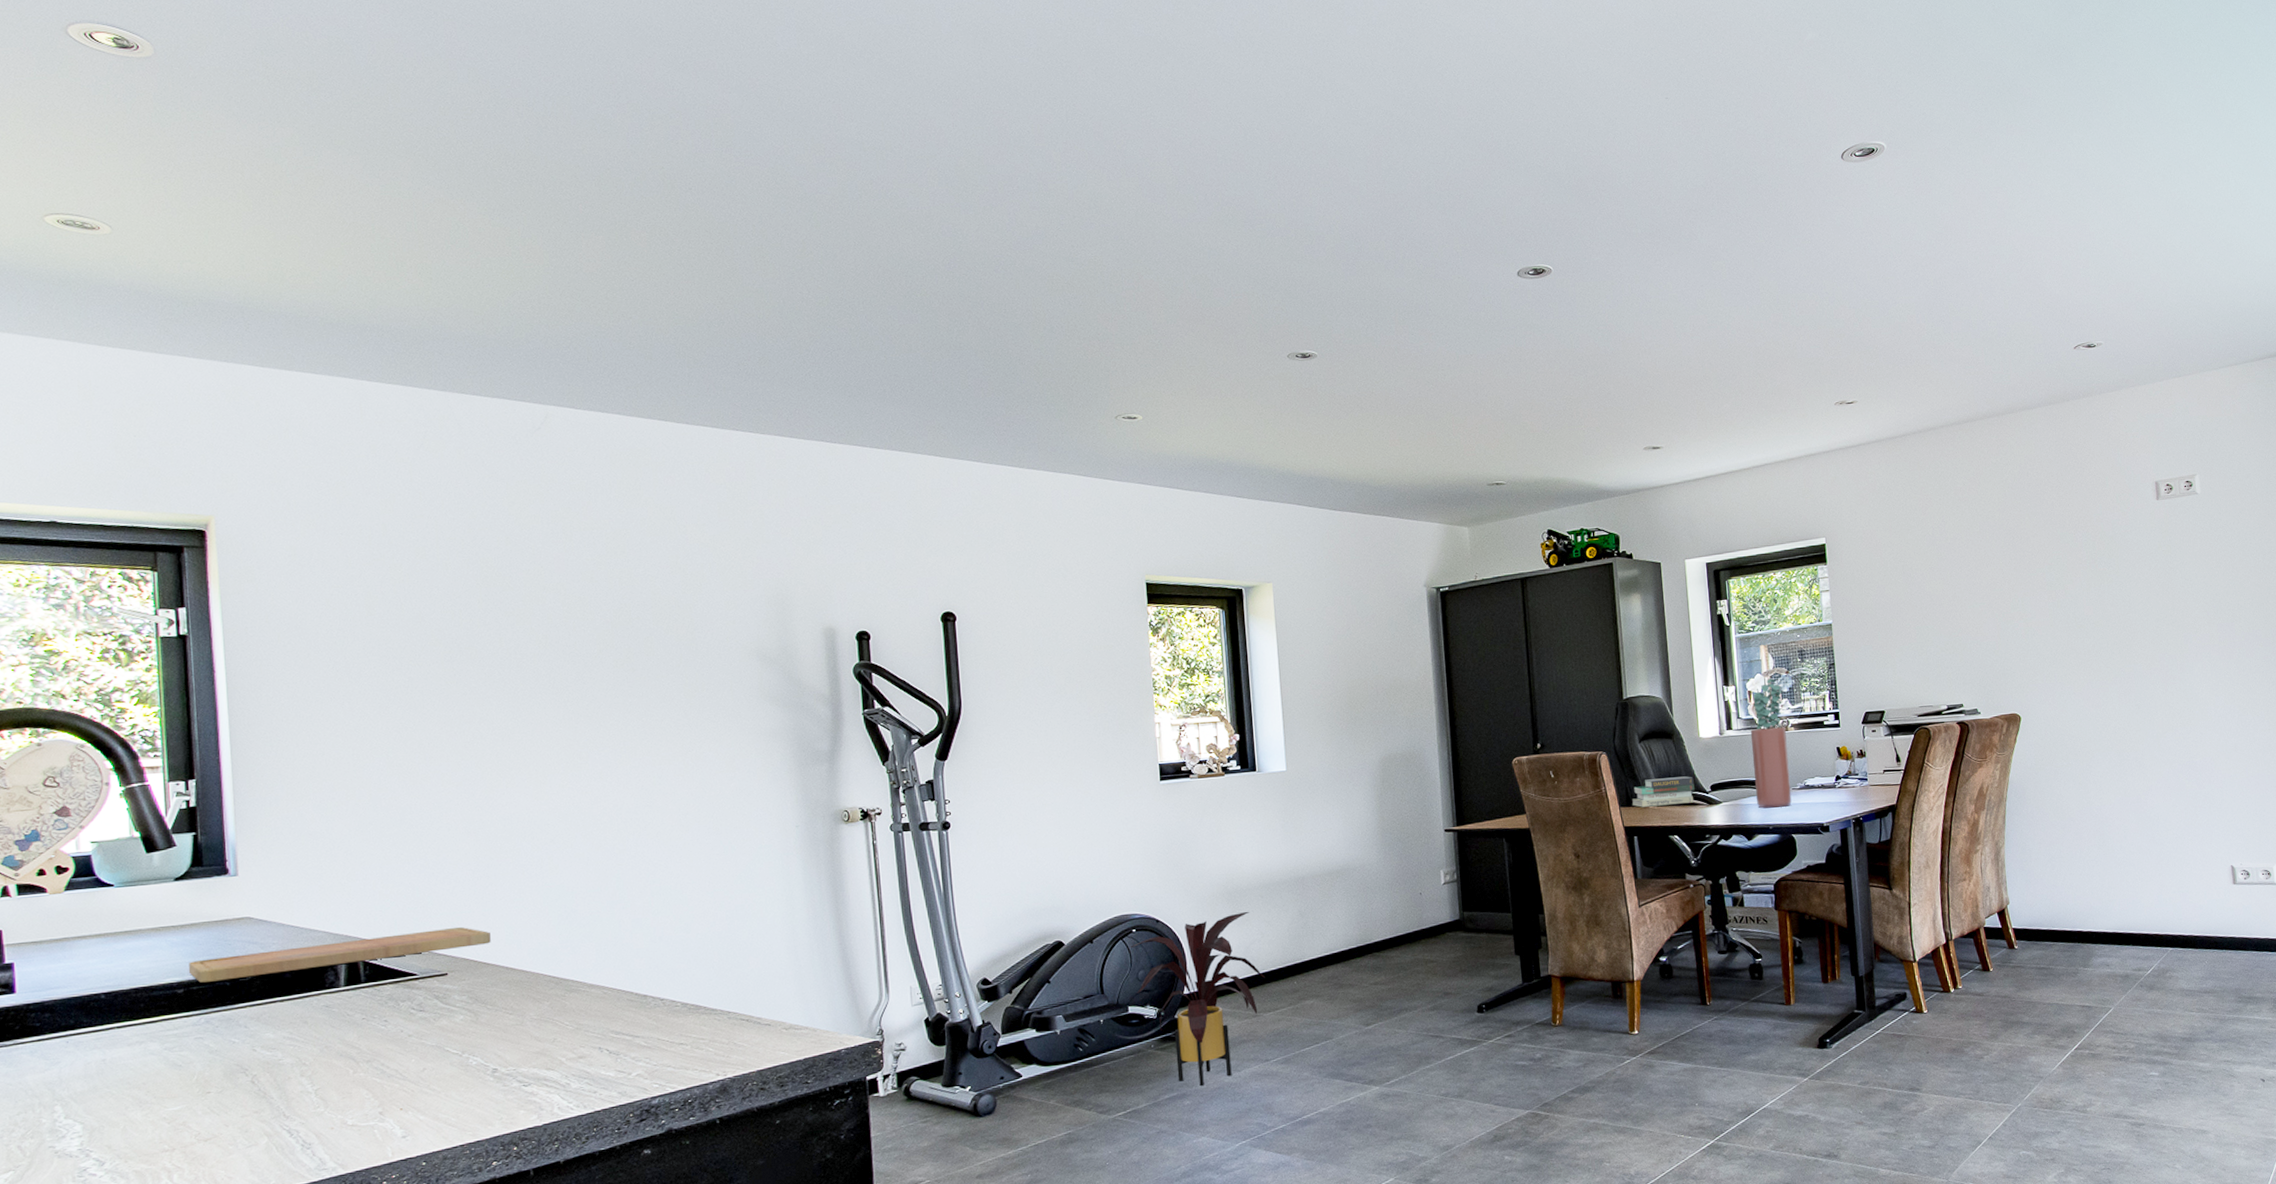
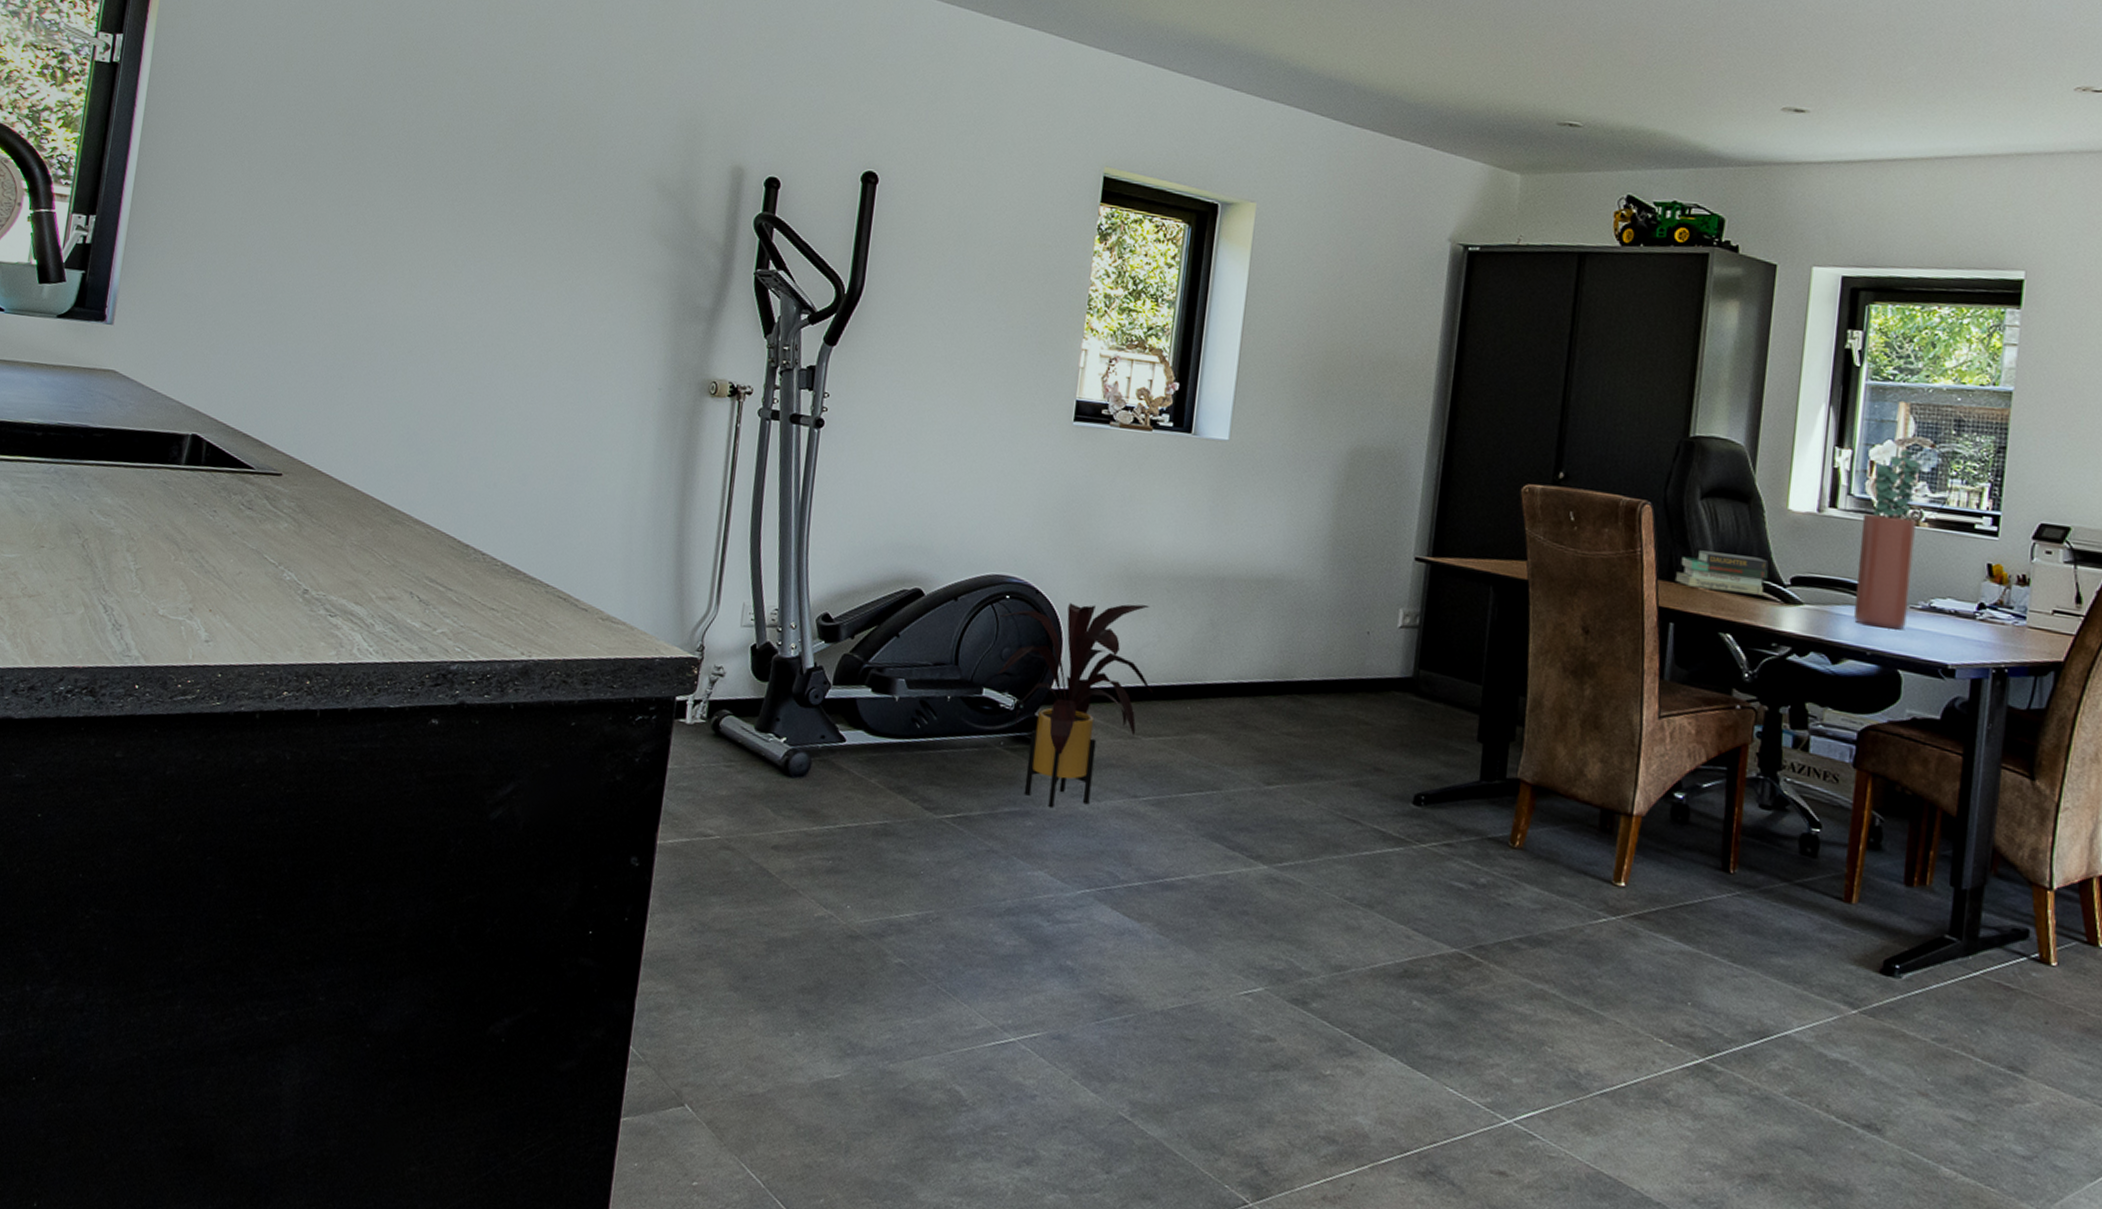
cutting board: present [188,926,491,983] -> none [50,405,331,452]

